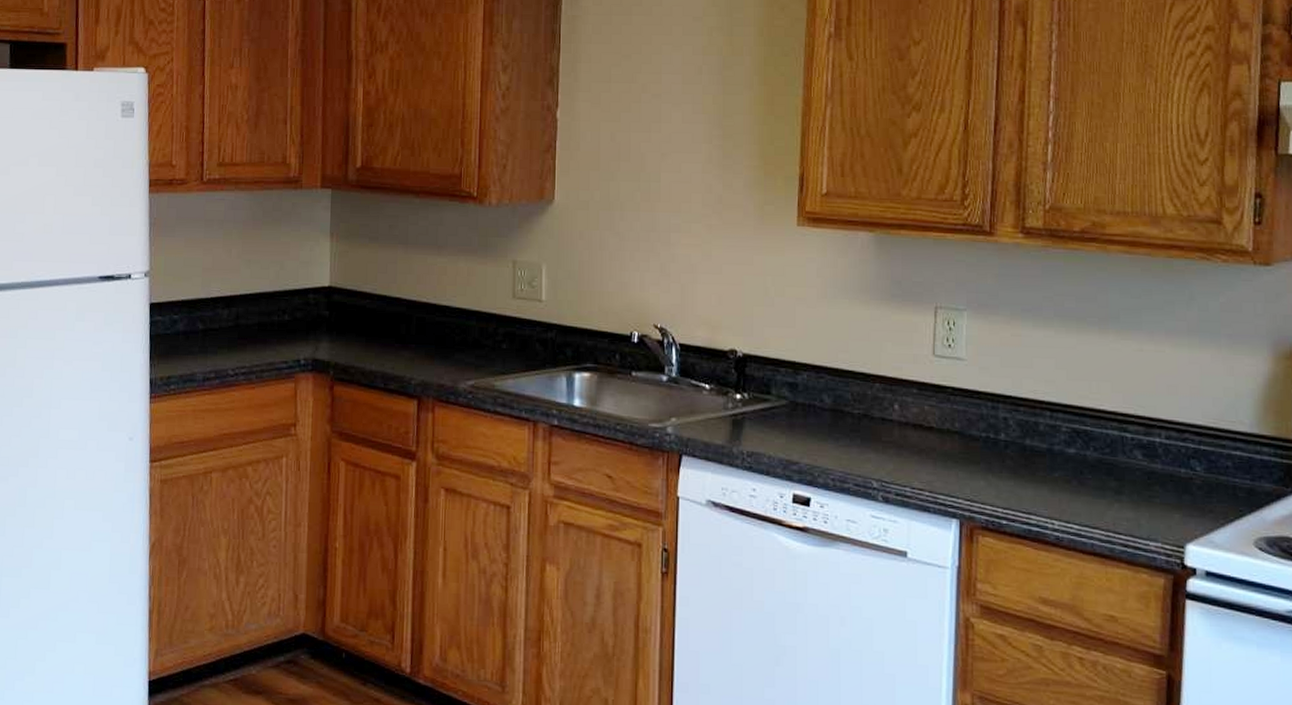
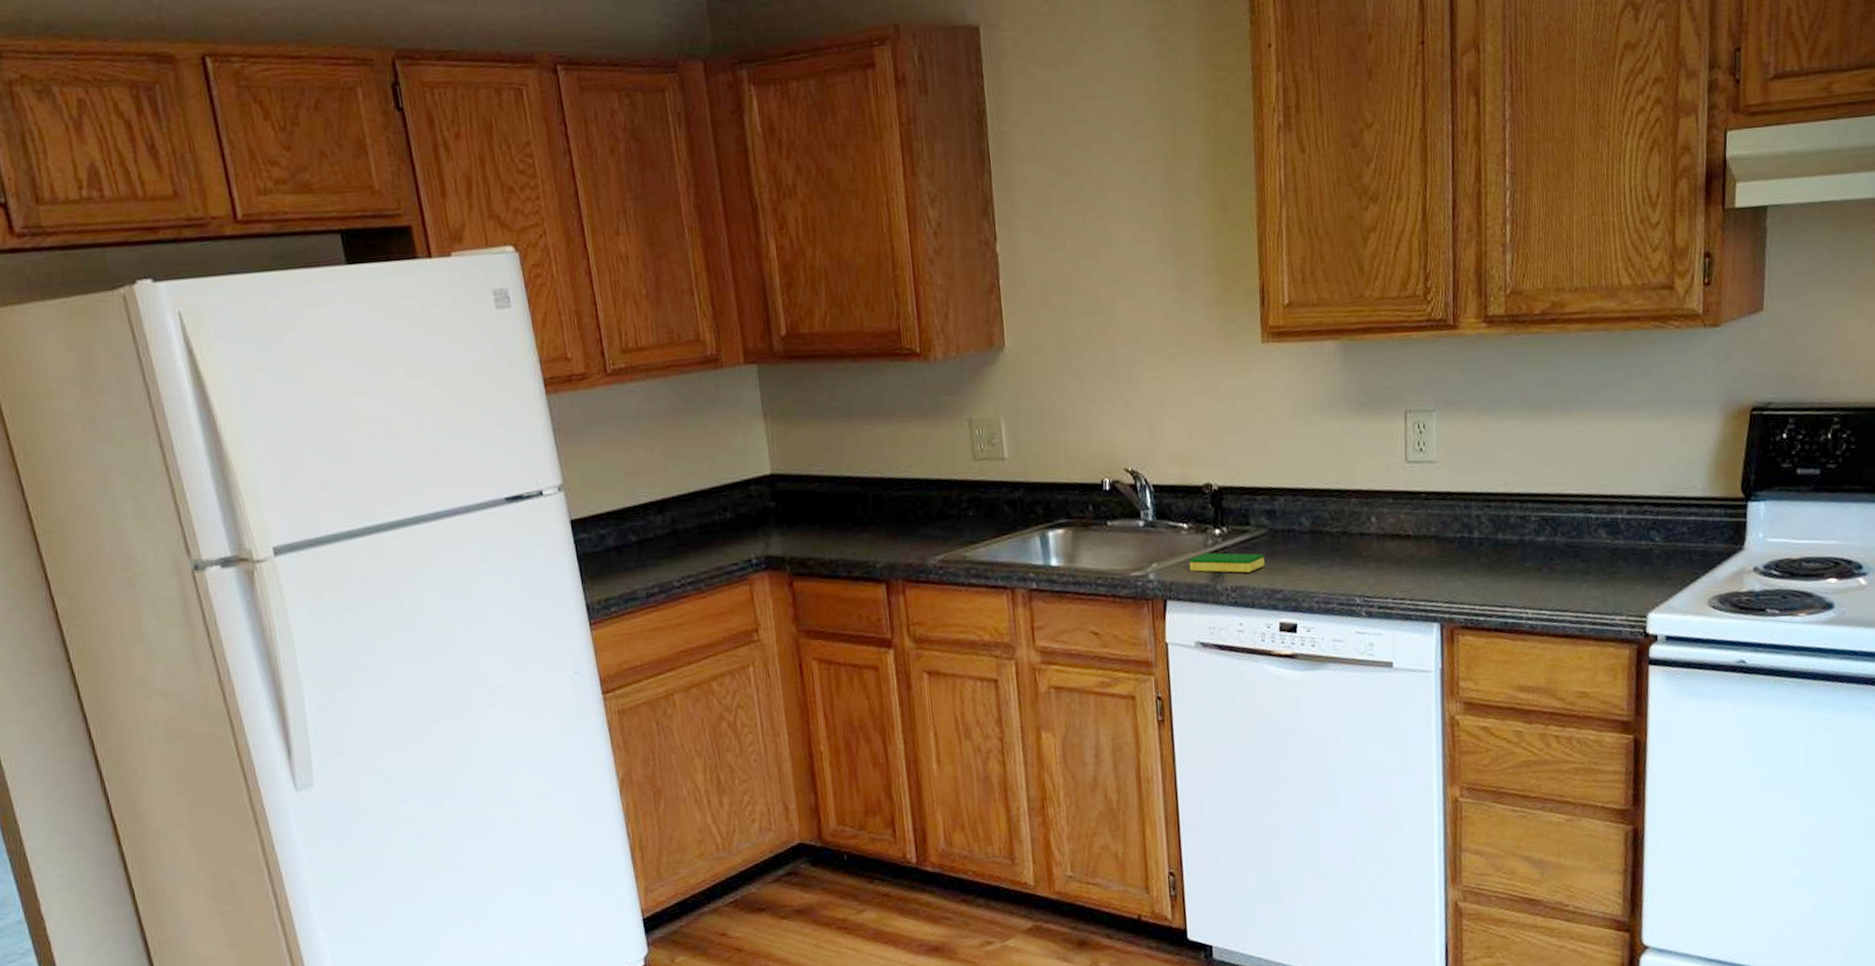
dish sponge: none [707,415,783,440] -> present [1188,552,1265,573]

